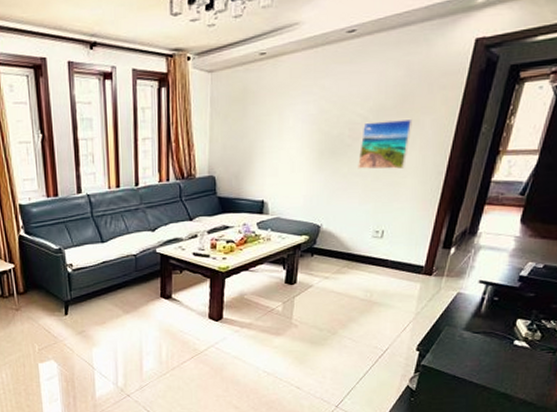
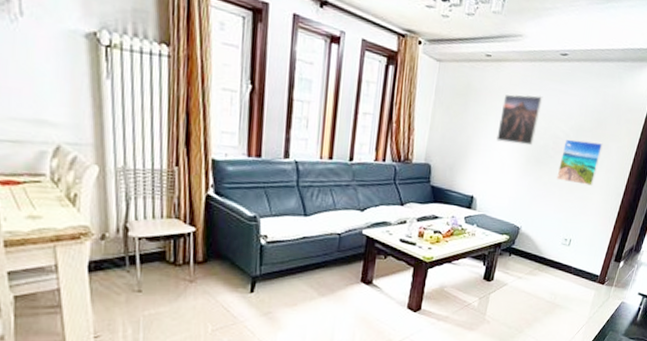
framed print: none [282,83,331,140] -> present [496,94,543,146]

